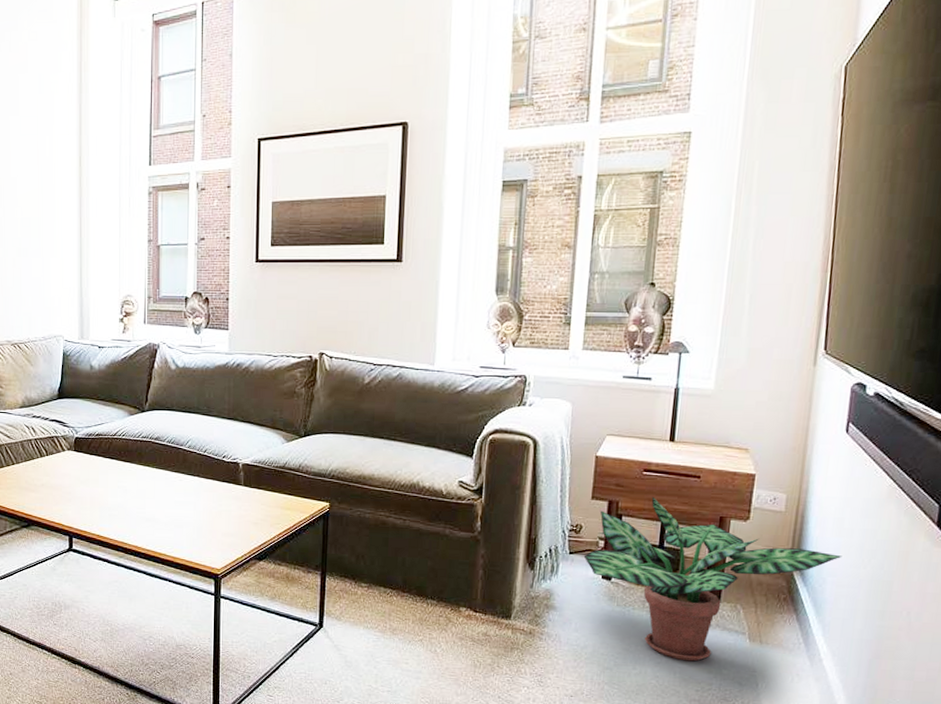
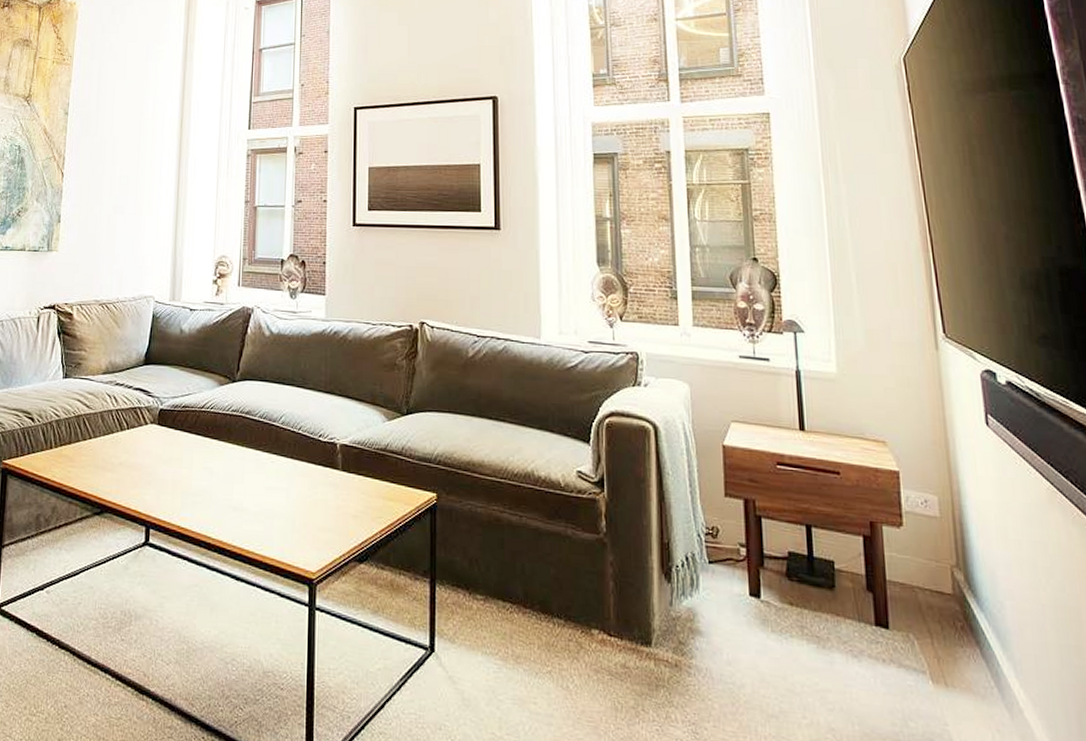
potted plant: present [583,496,843,662] -> none [725,495,1016,709]

